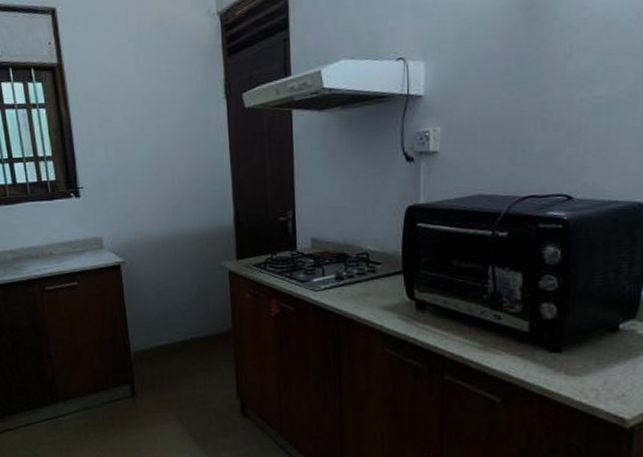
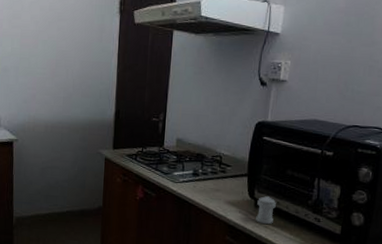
pepper shaker: none [419,295,443,330] -> present [256,196,276,225]

